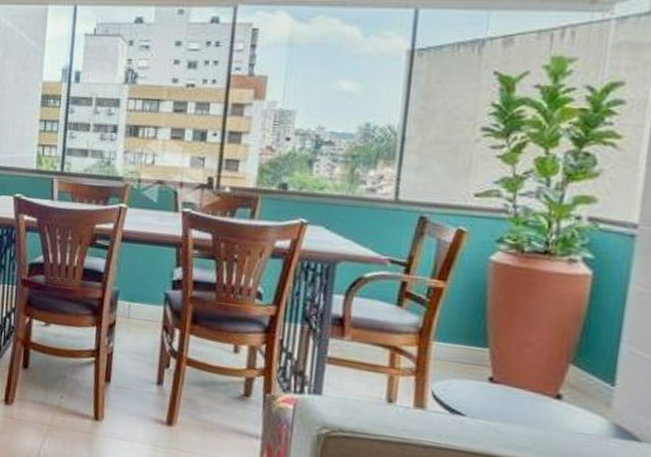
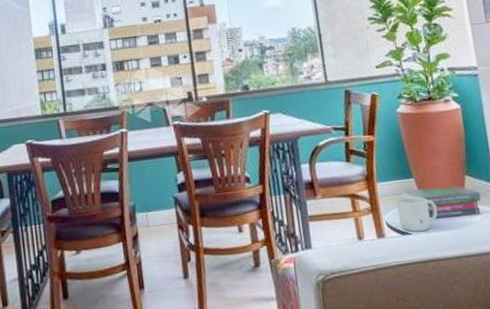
mug: none [452,367,513,418] -> present [396,196,438,232]
books: none [465,360,587,419] -> present [402,185,481,219]

